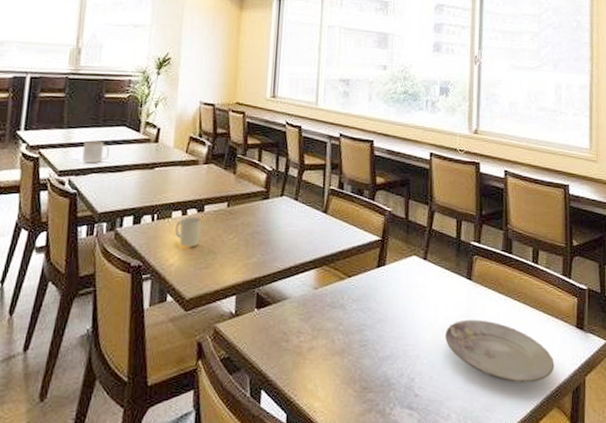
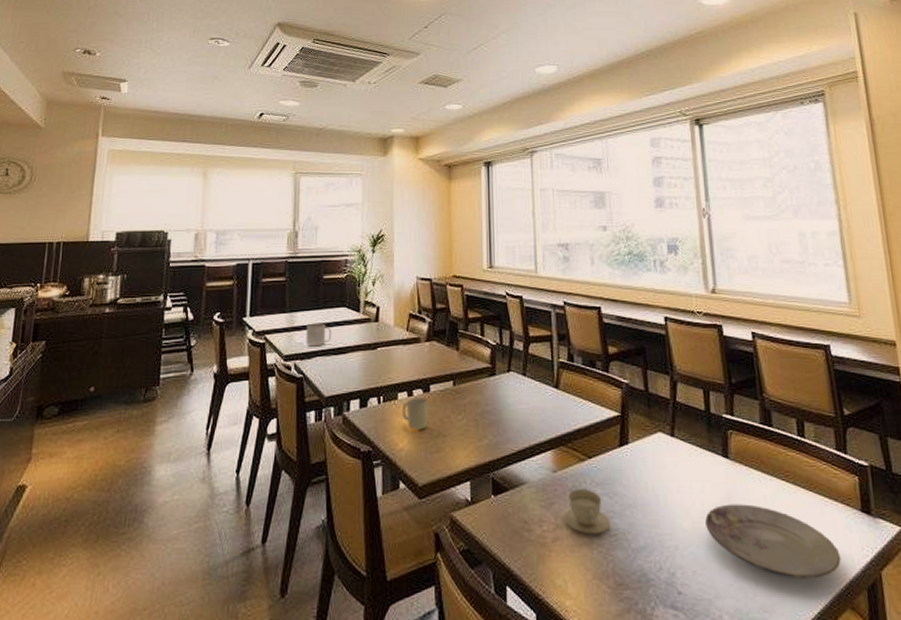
teacup: none [321,305,362,345] -> present [564,489,611,535]

